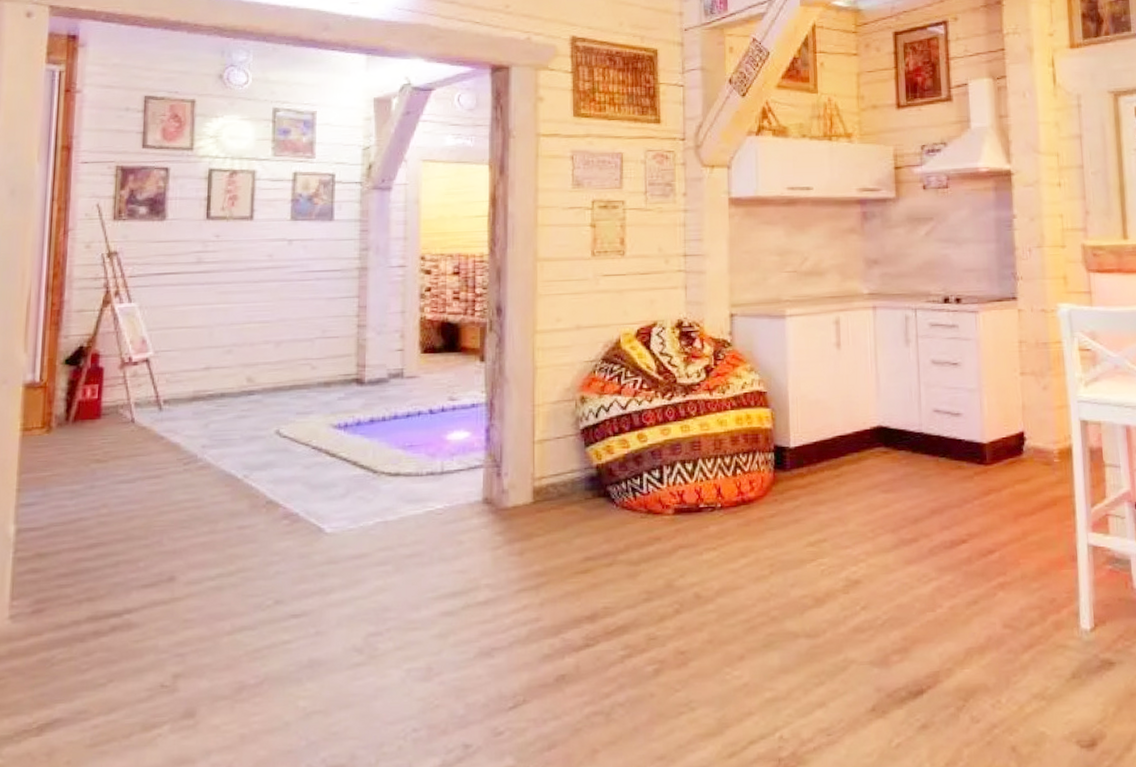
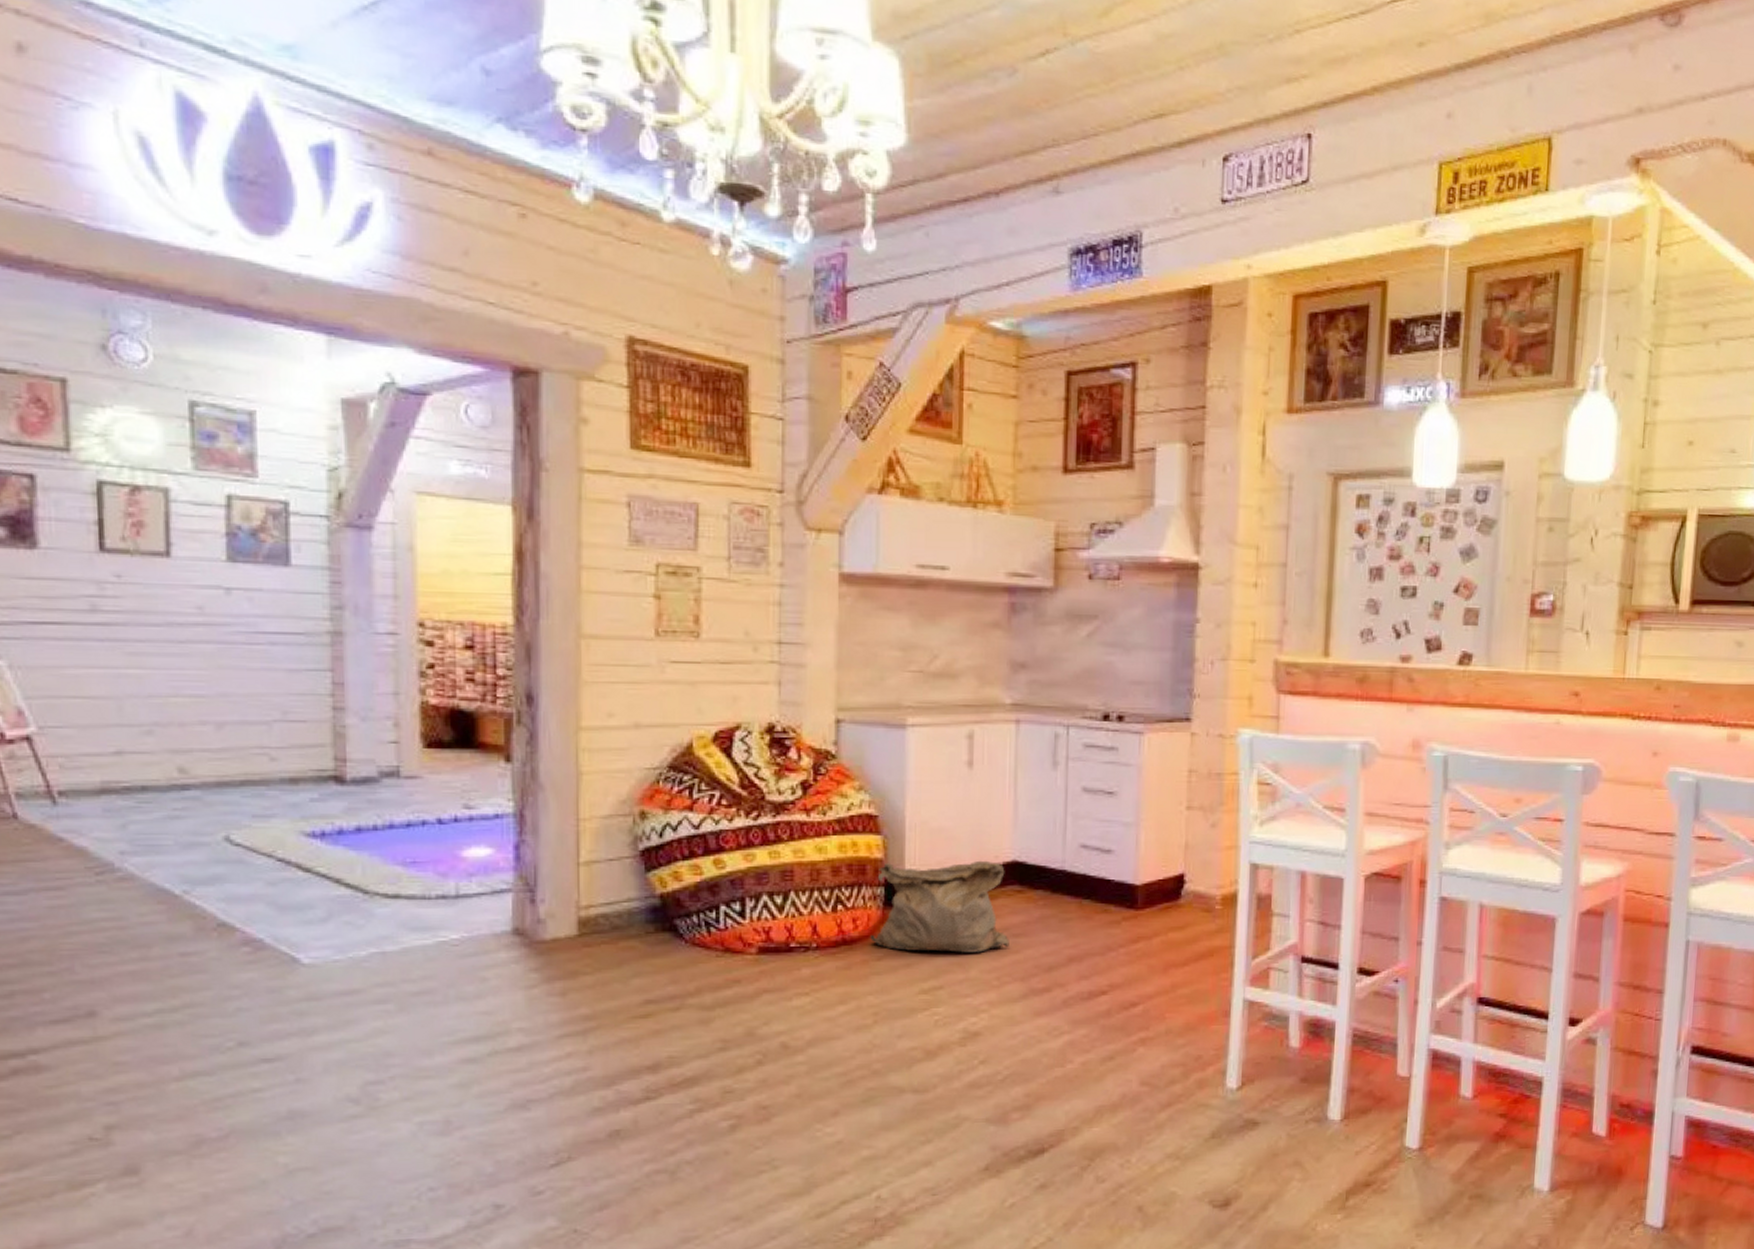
bag: none [764,426,880,509] -> present [870,860,1009,953]

